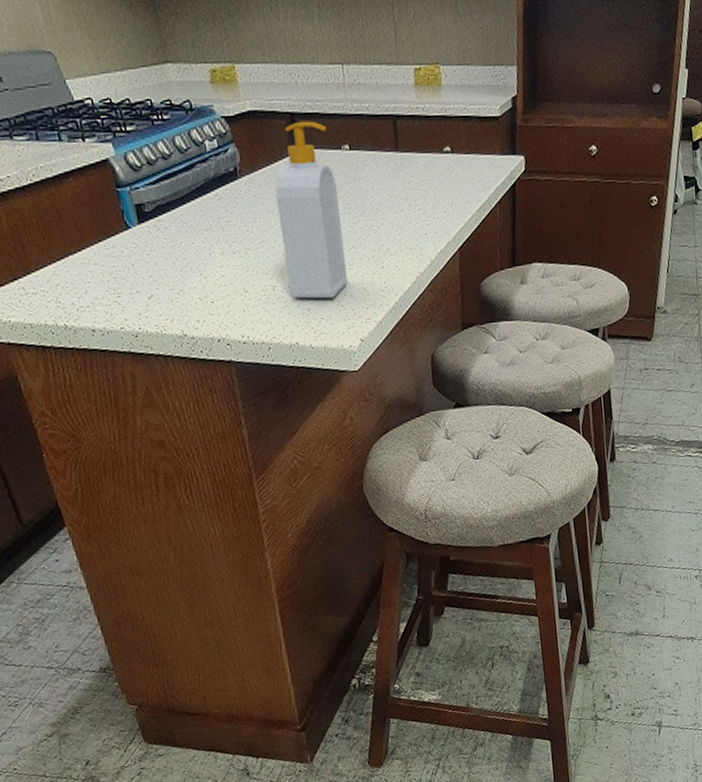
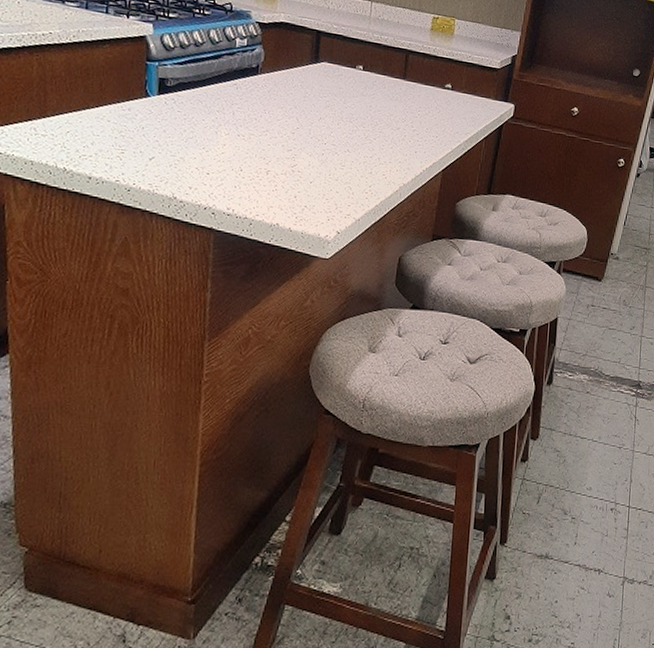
soap bottle: present [274,121,348,299] -> none [282,39,347,191]

